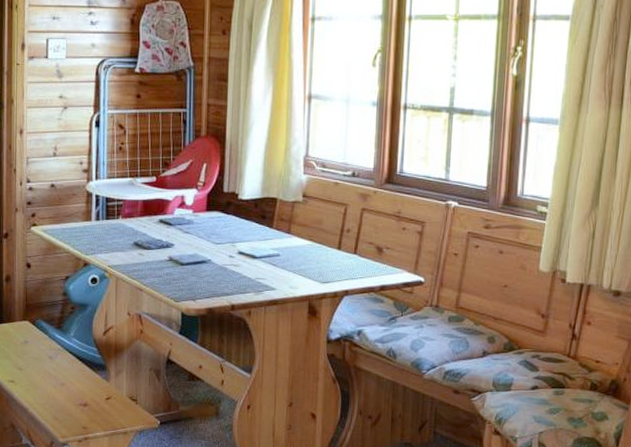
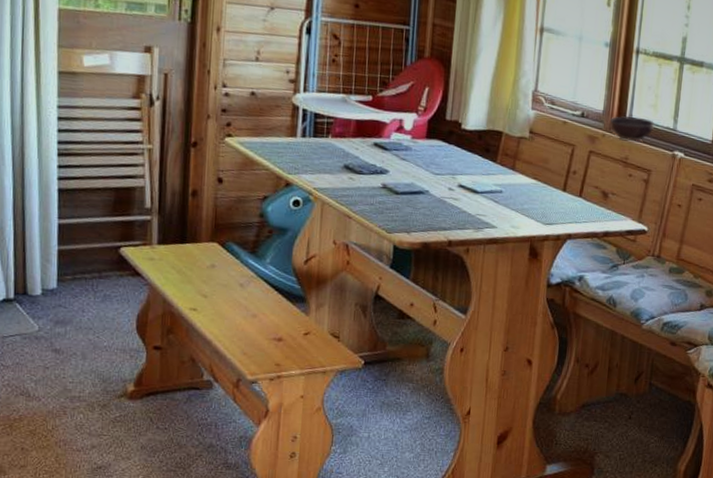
bowl: none [380,171,427,195] -> present [609,115,655,141]

